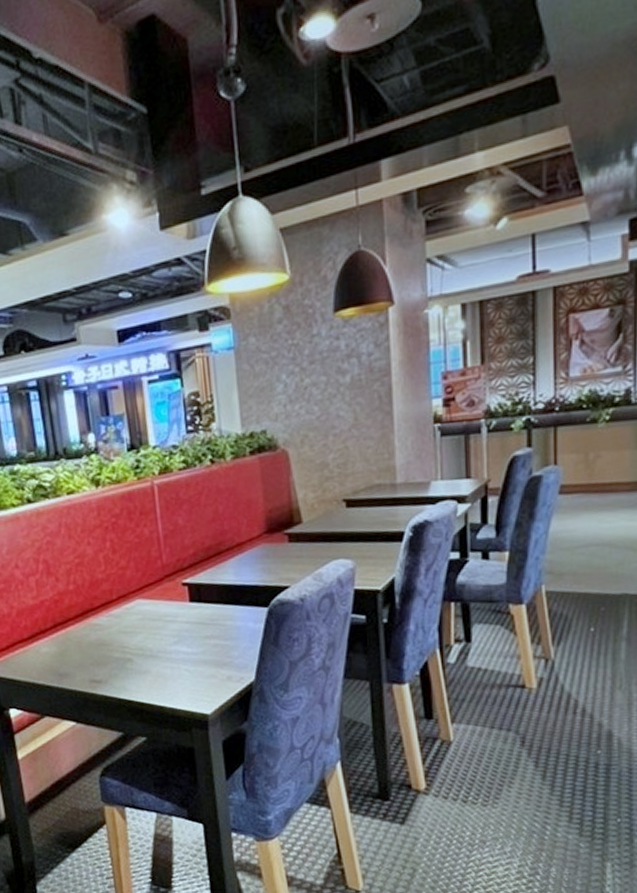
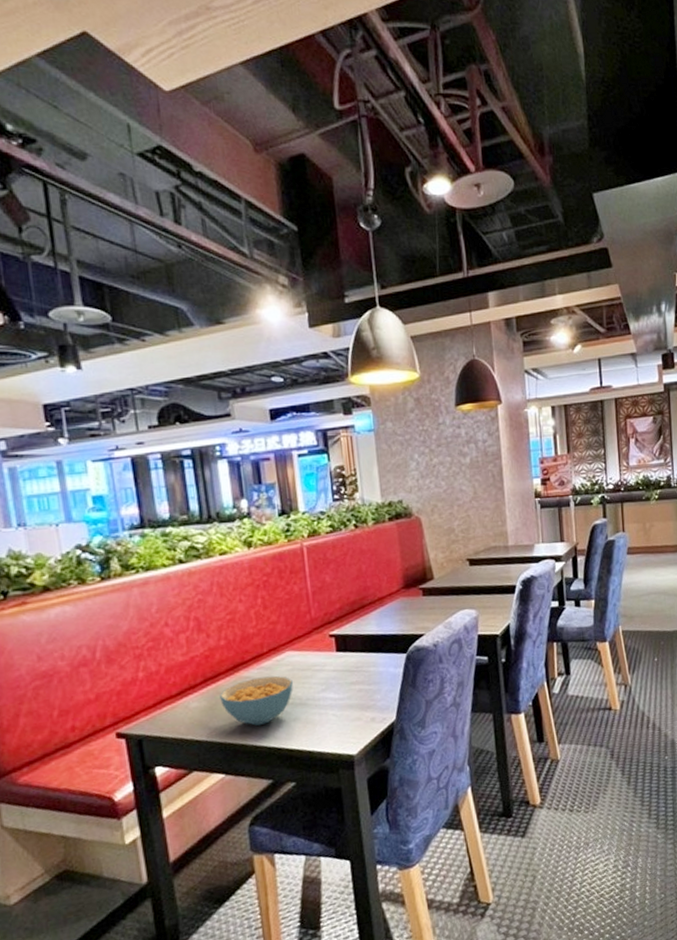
cereal bowl: none [69,624,144,675] -> present [220,675,293,726]

